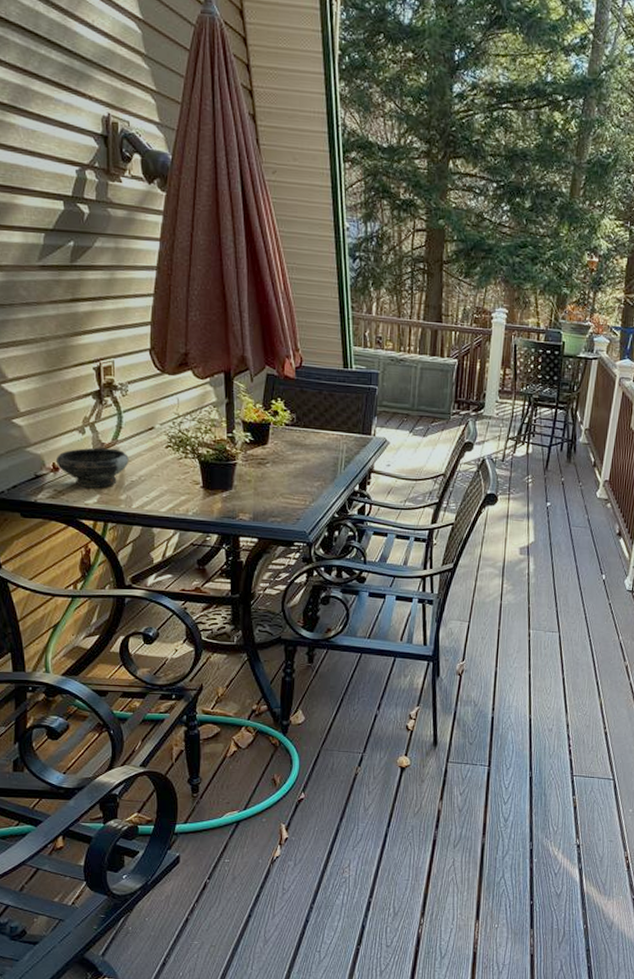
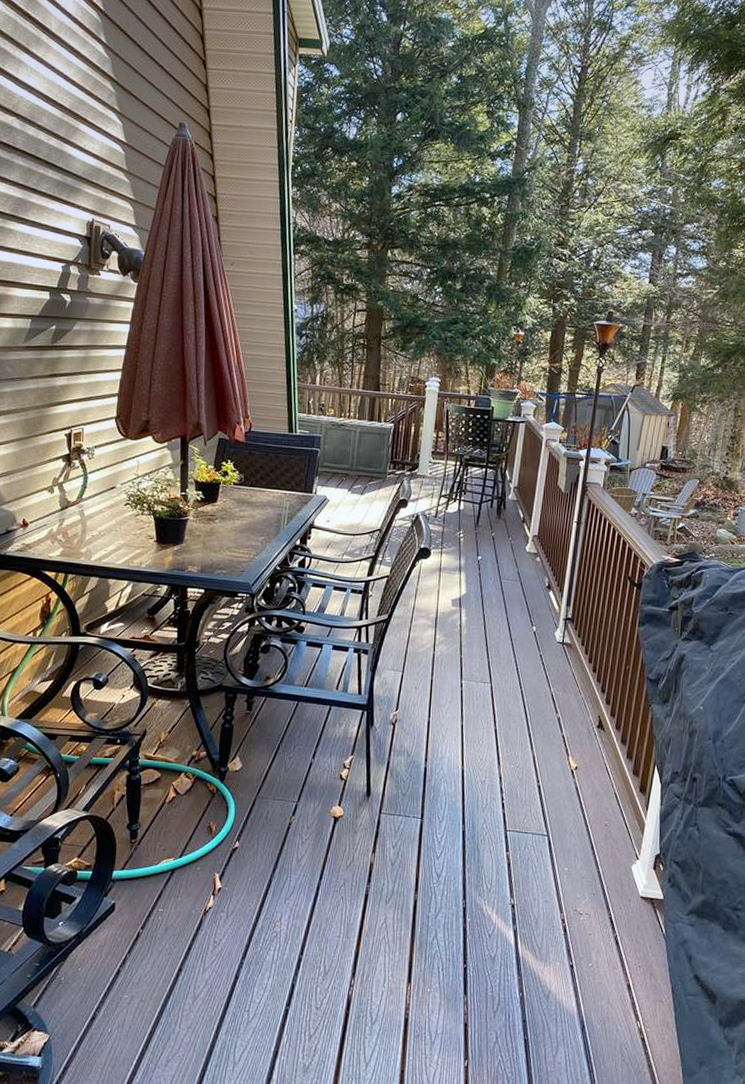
bowl: present [55,447,129,488] -> none [25,505,91,542]

